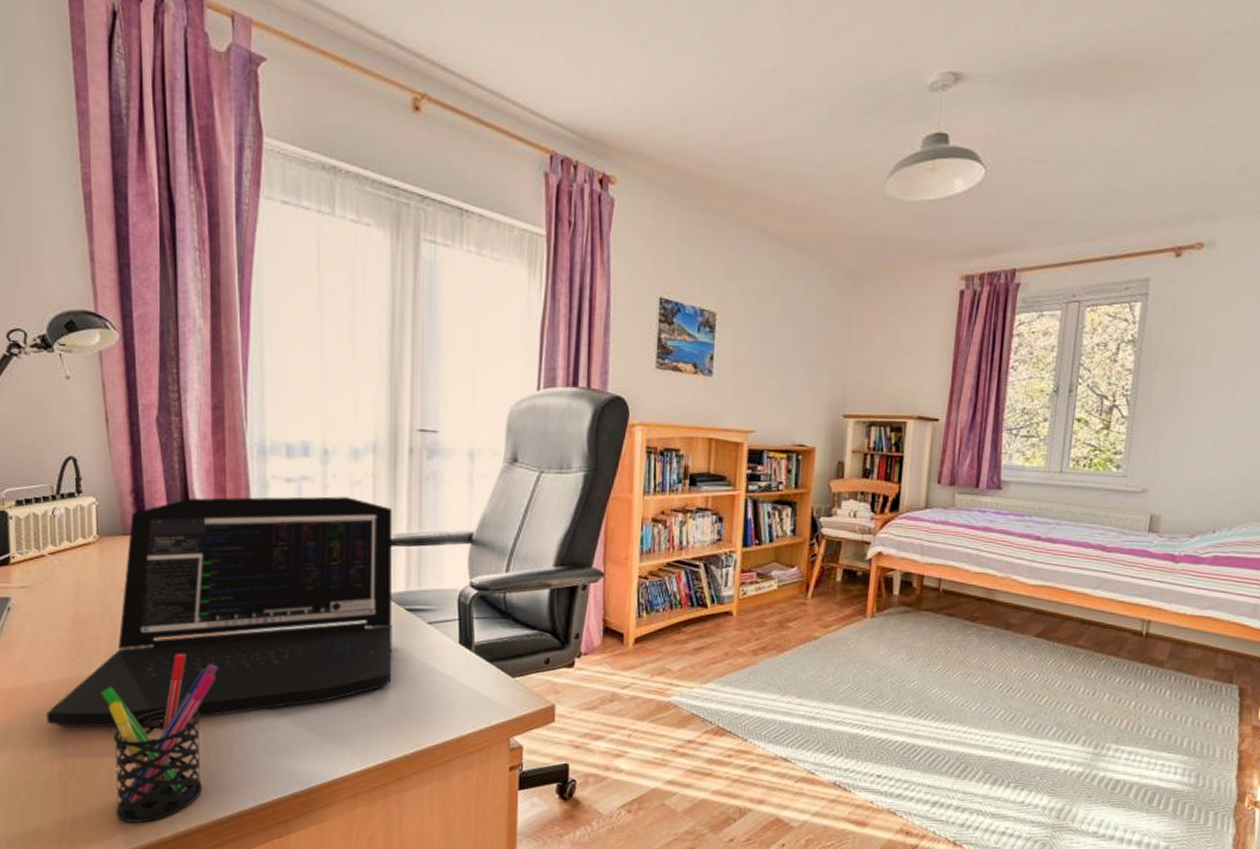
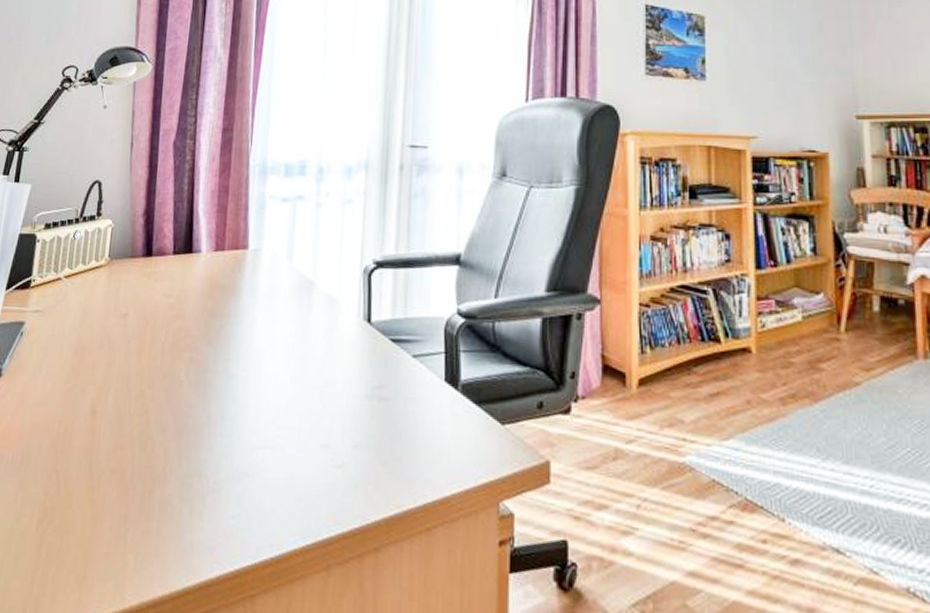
laptop: present [46,496,392,728] -> none [35,216,381,469]
pen holder: present [101,654,218,823] -> none [84,386,201,587]

